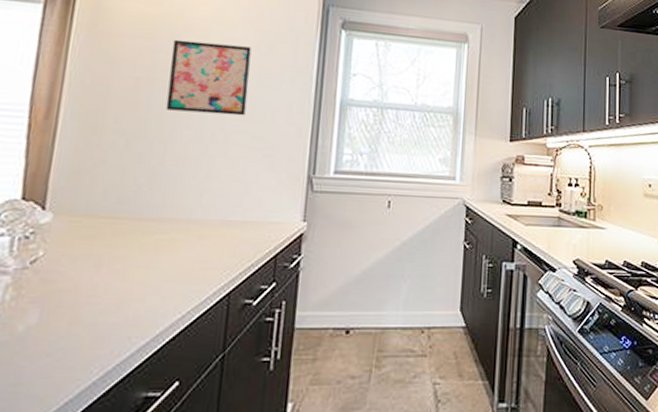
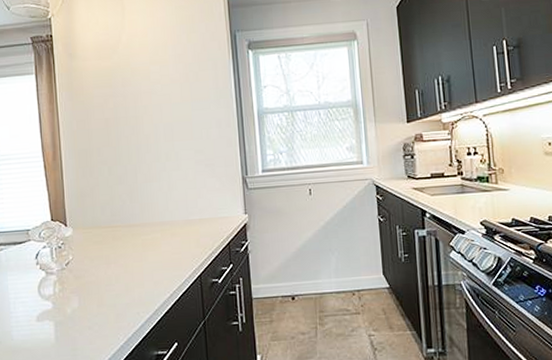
wall art: present [165,39,252,116] -> none [125,79,187,140]

